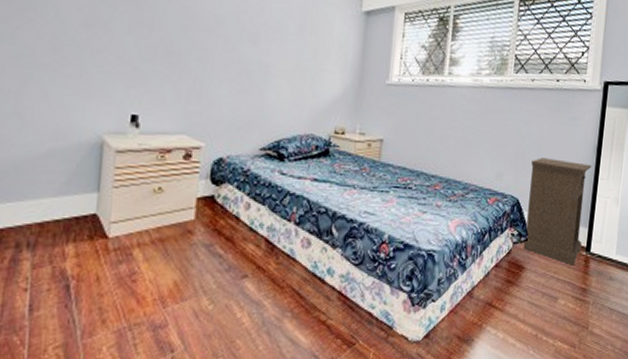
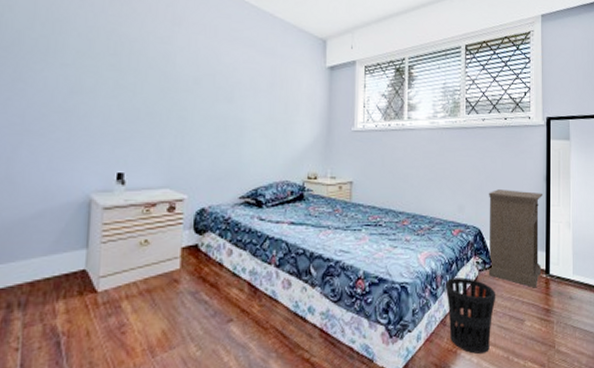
wastebasket: none [475,249,530,329] -> present [446,277,496,354]

